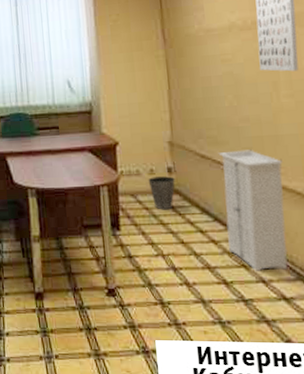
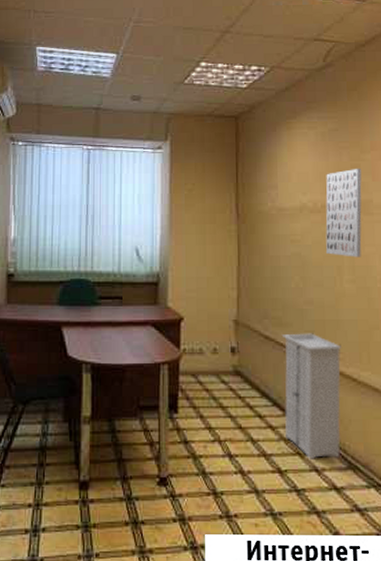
waste basket: present [148,176,175,210] -> none [211,356,238,392]

